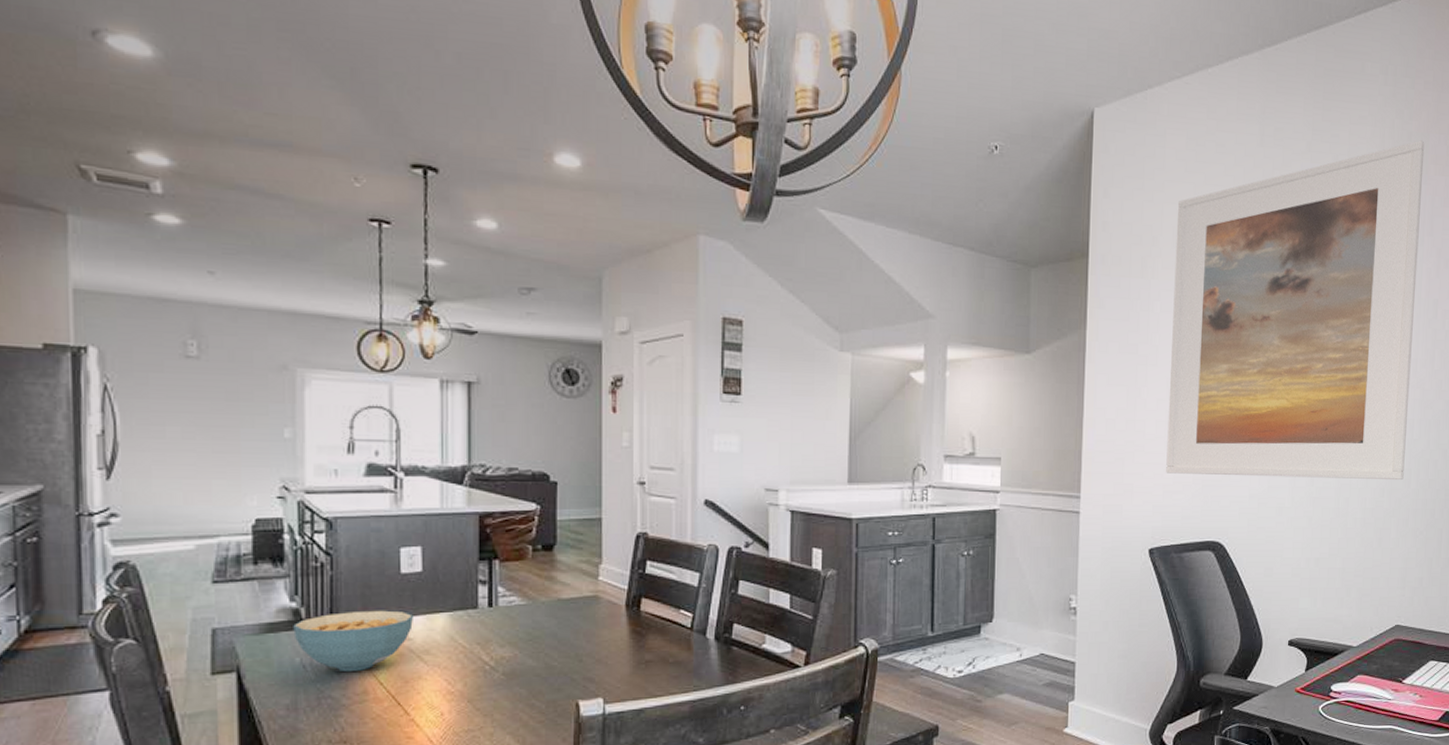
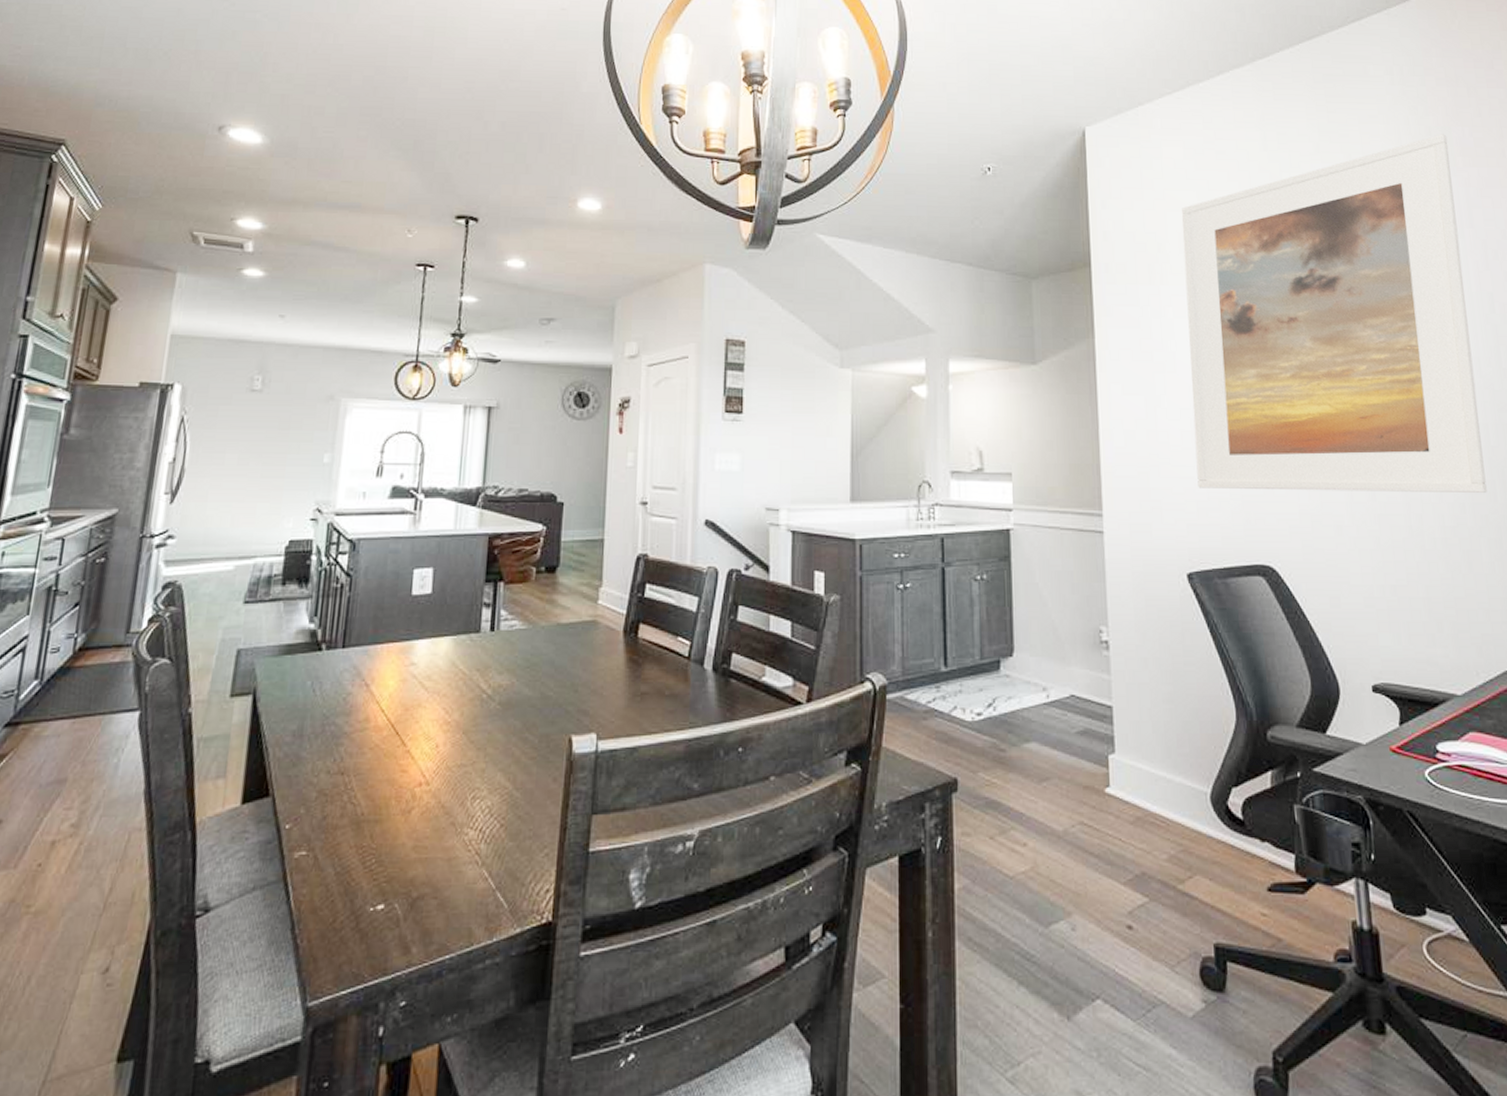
cereal bowl: present [293,610,413,671] -> none [308,633,419,696]

